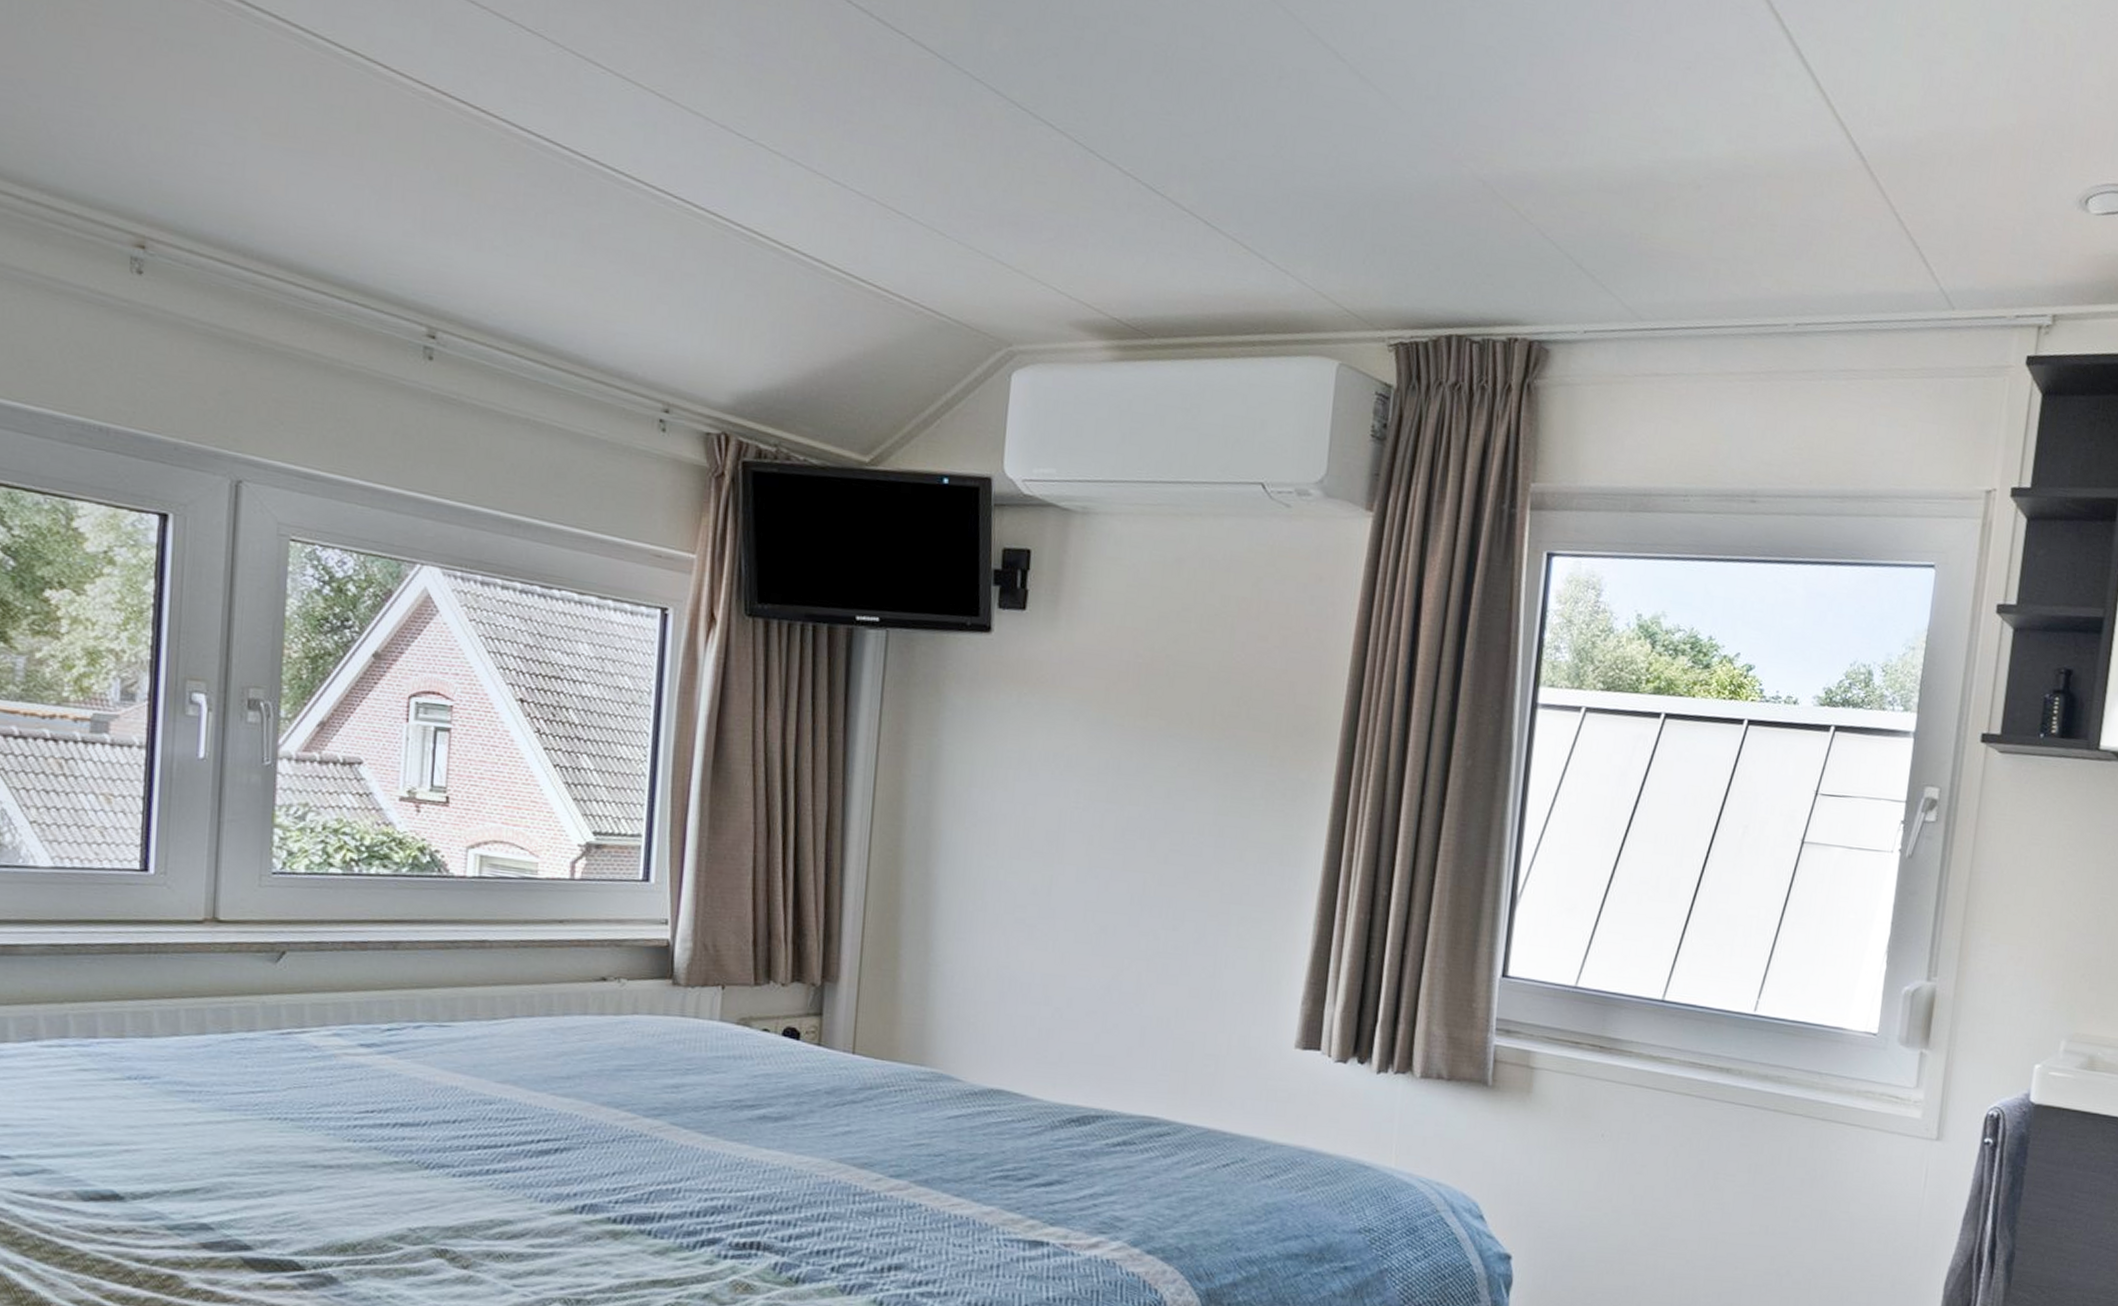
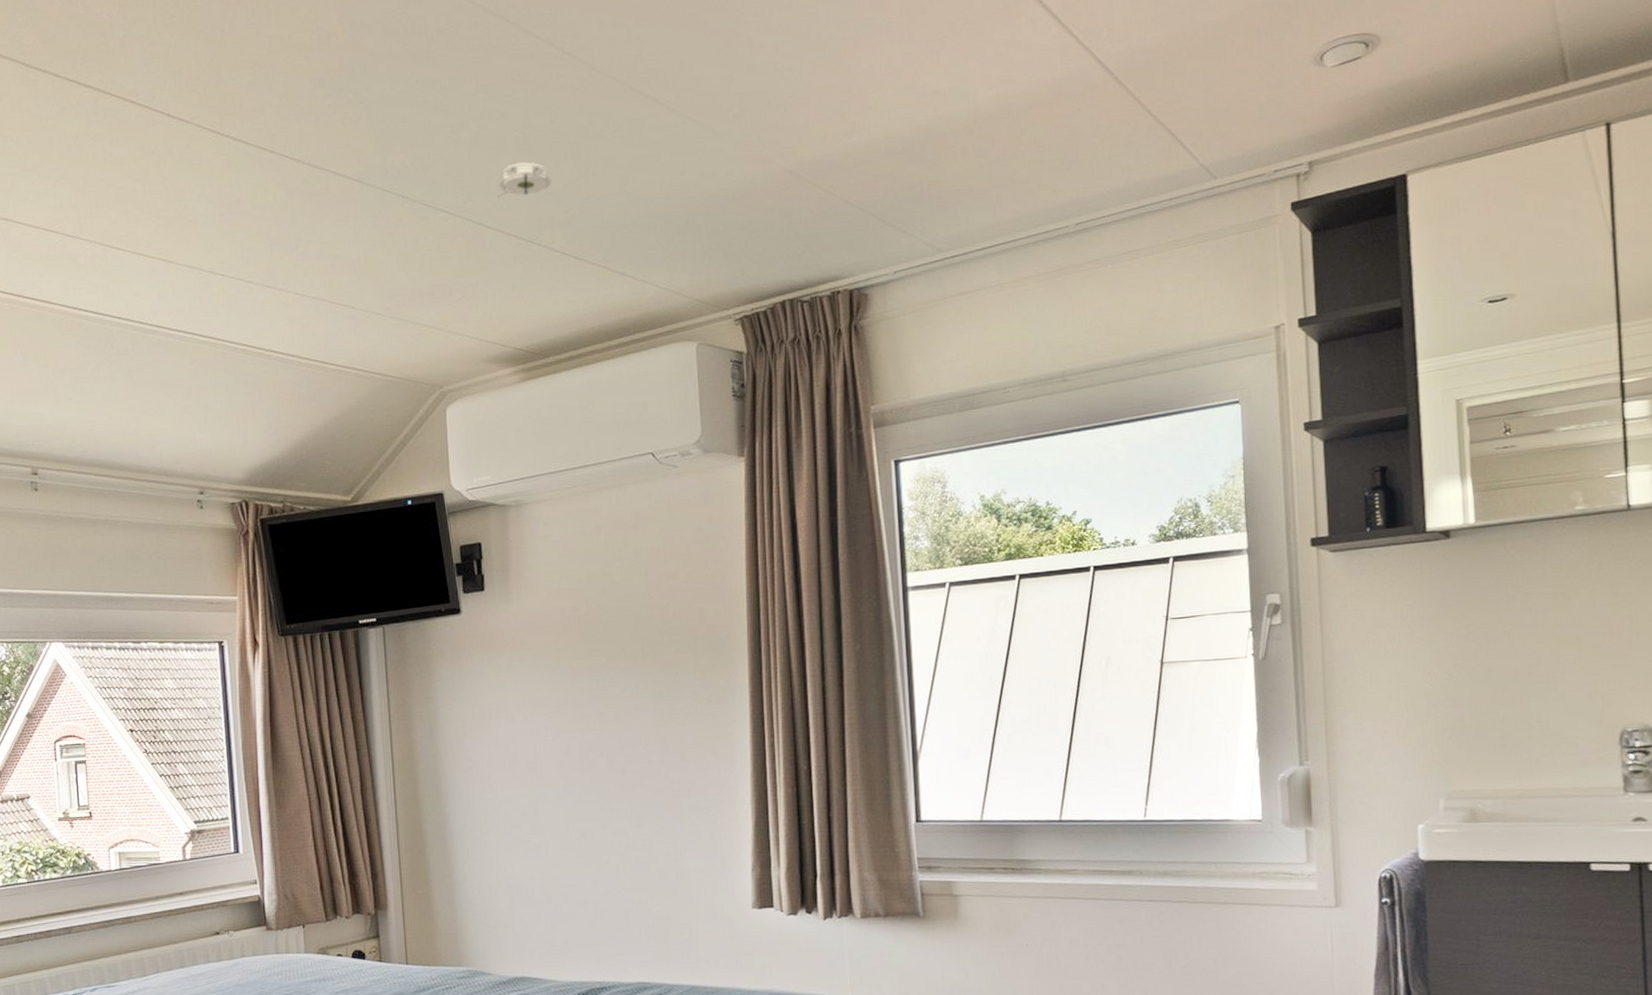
smoke detector: none [1119,86,1193,131] -> present [497,162,553,197]

